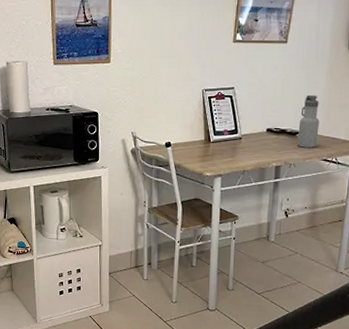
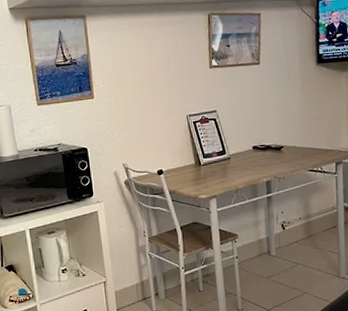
water bottle: present [298,94,320,148] -> none [281,110,302,161]

